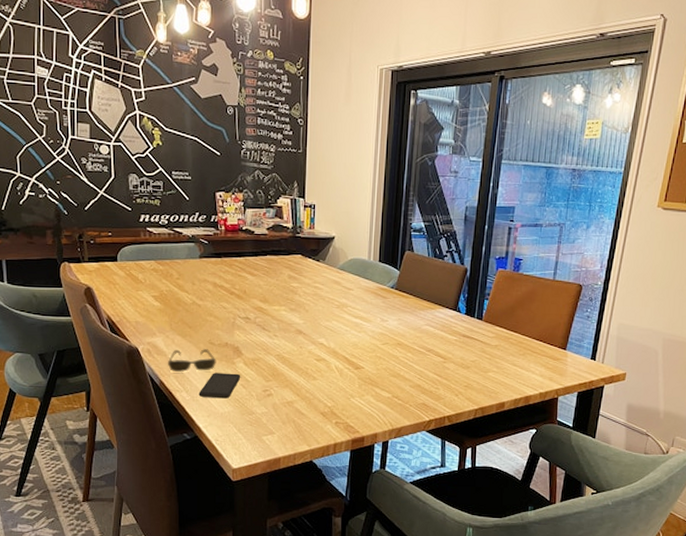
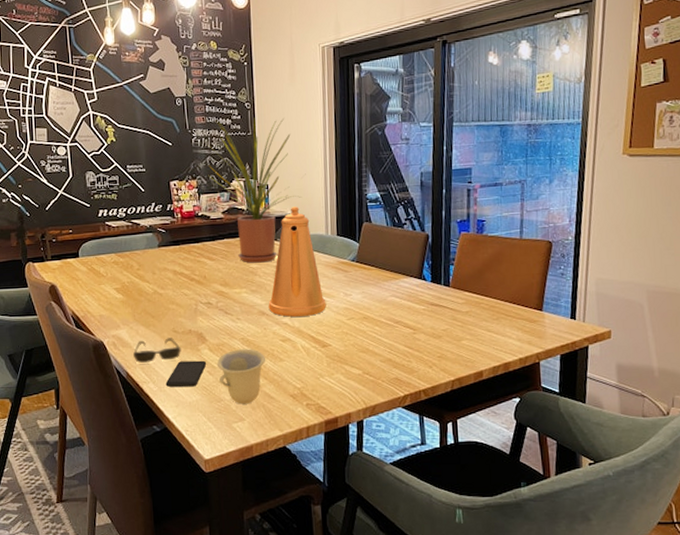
house plant: none [252,134,354,282] -> present [207,118,306,263]
cup: none [252,365,299,419] -> present [217,349,265,404]
coffee pot: none [306,229,363,338] -> present [268,206,326,317]

